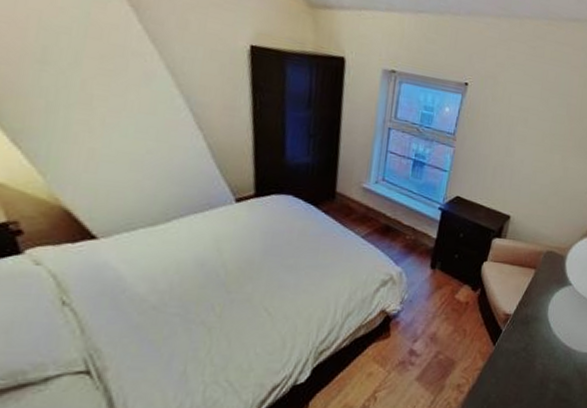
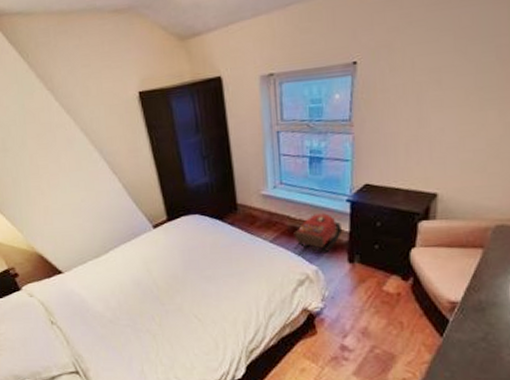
backpack: none [384,216,431,255] -> present [294,213,343,253]

